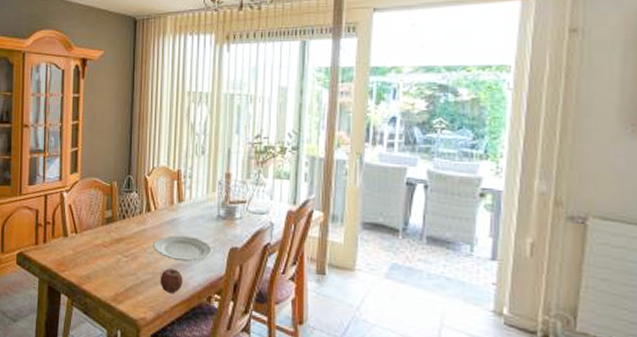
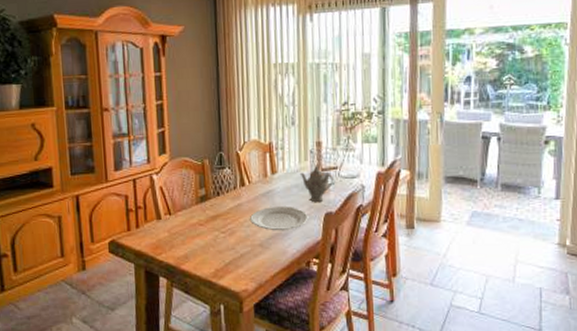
apple: present [160,268,183,294] -> none [259,239,282,263]
teapot: none [206,197,242,236] -> present [299,165,334,203]

